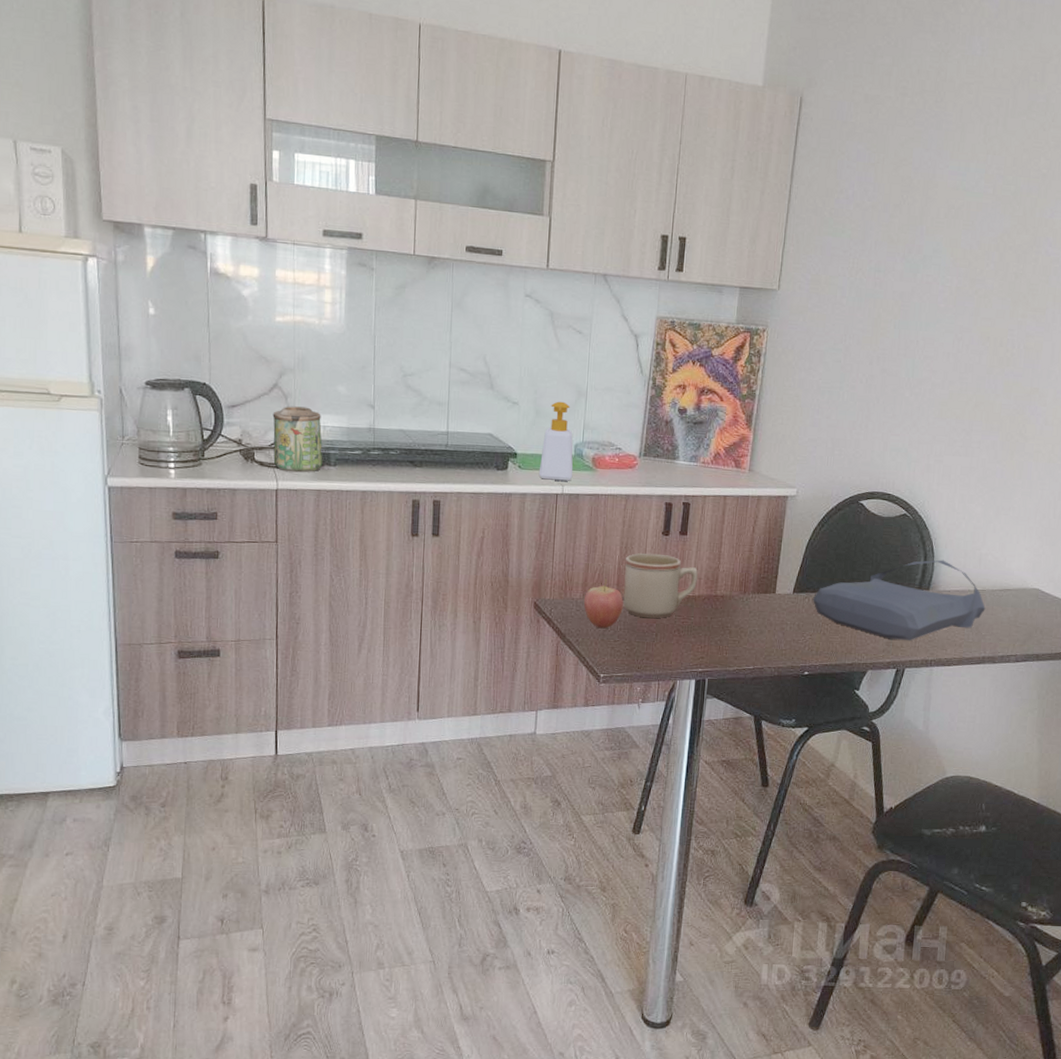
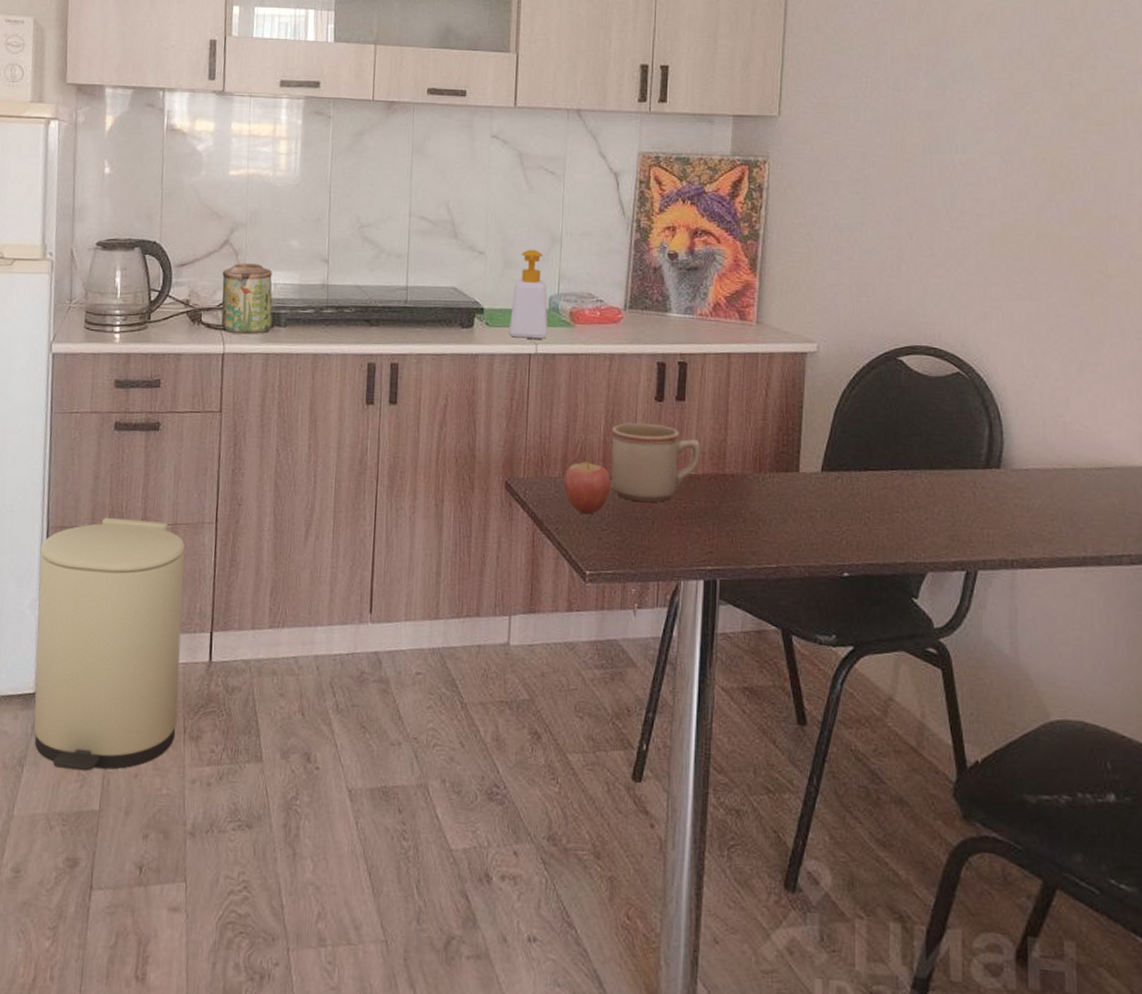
pedal bin: none [110,635,249,848] -> present [33,517,185,772]
bag: present [812,560,986,640] -> none [846,429,1080,534]

